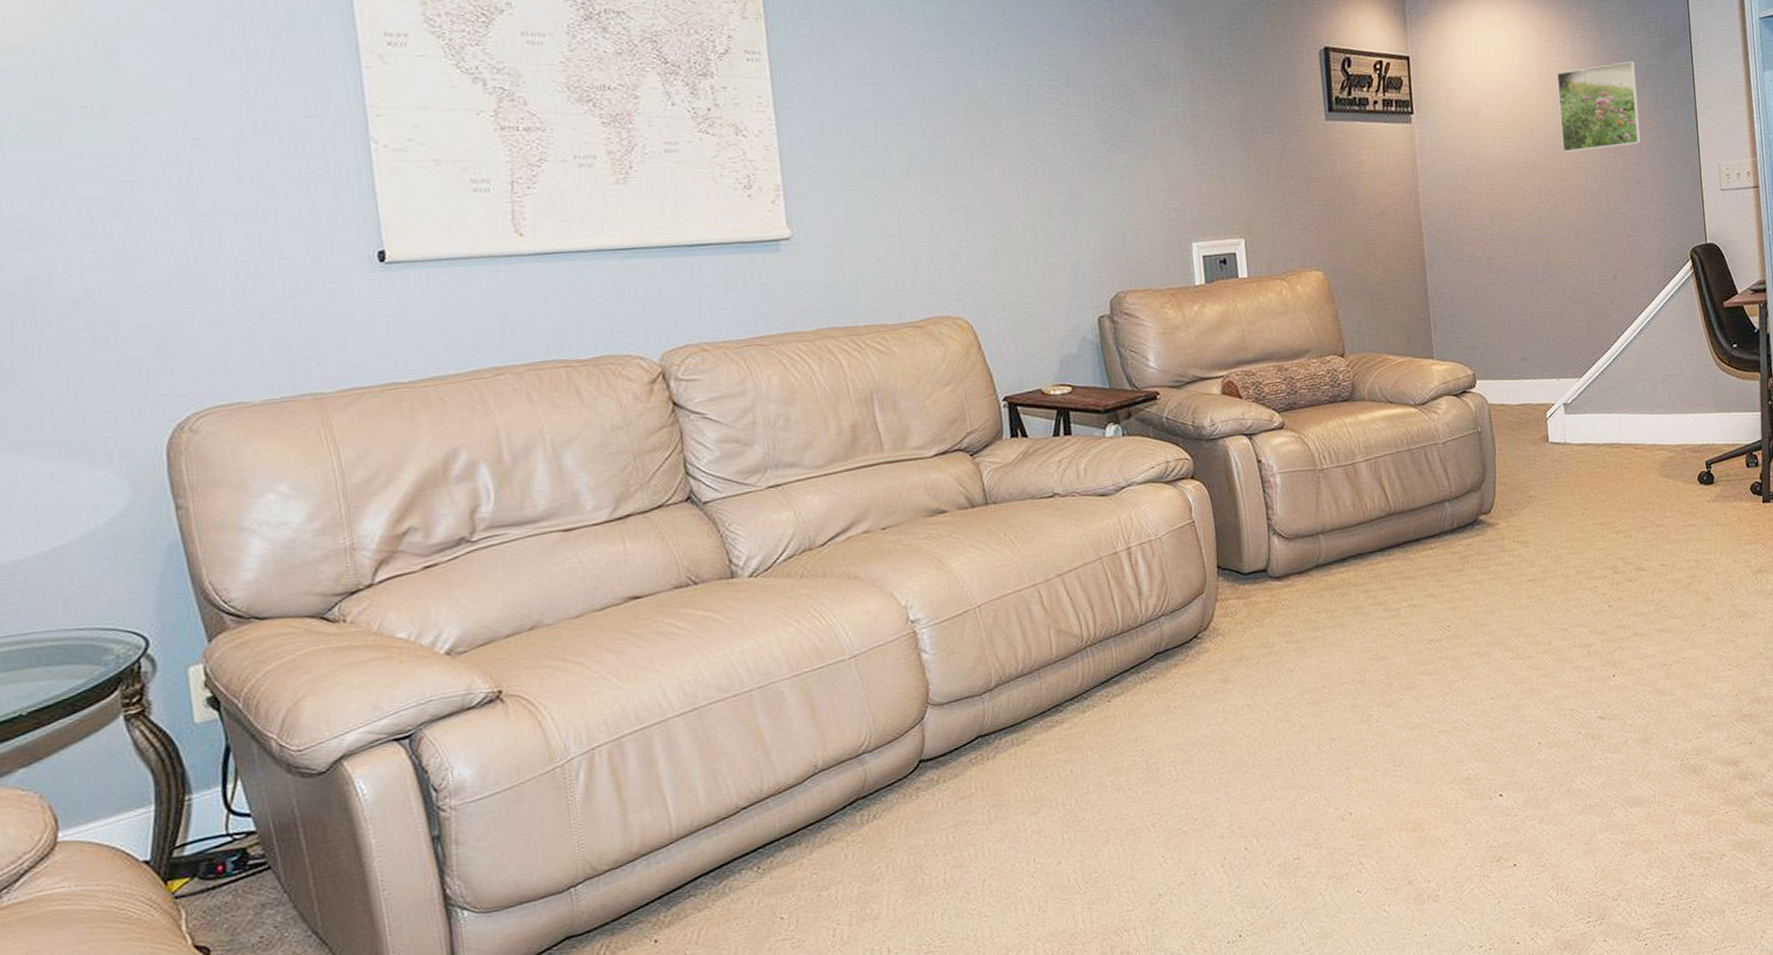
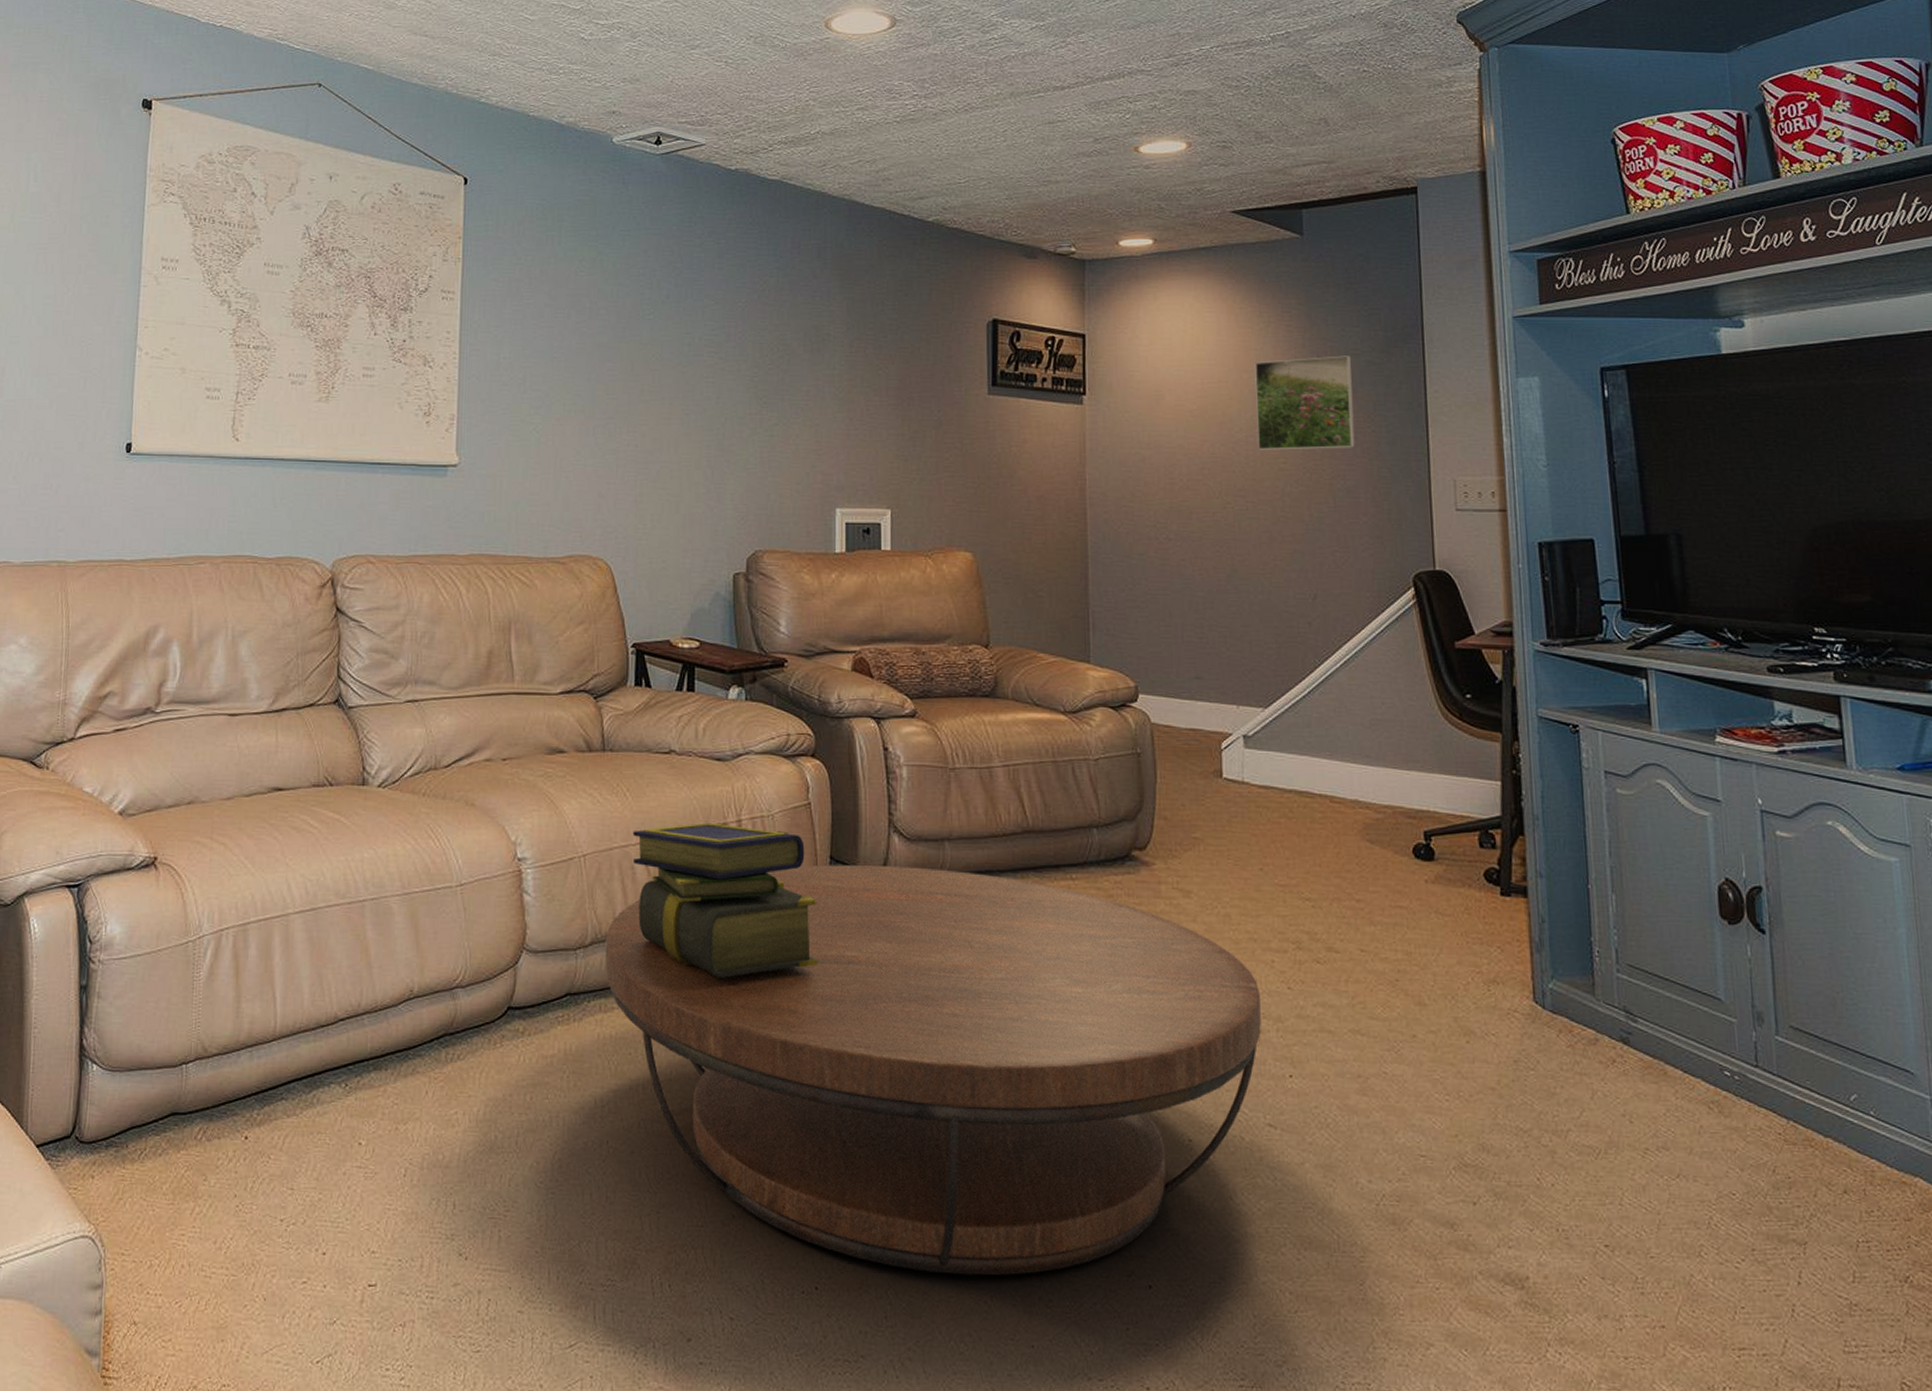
coffee table: none [1010,556,1590,903] -> present [605,864,1261,1276]
stack of books: none [1025,550,1215,693] -> present [633,822,818,978]

